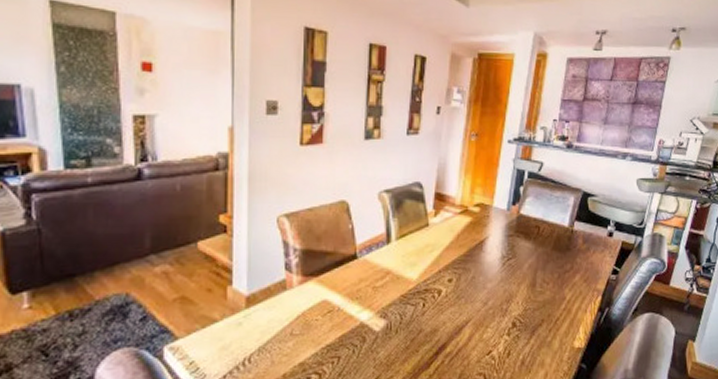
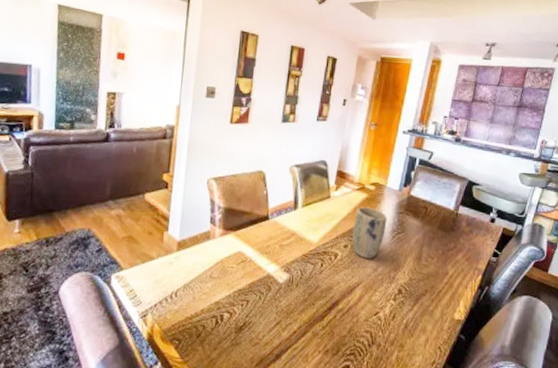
plant pot: none [458,232,496,292] -> present [352,207,387,259]

